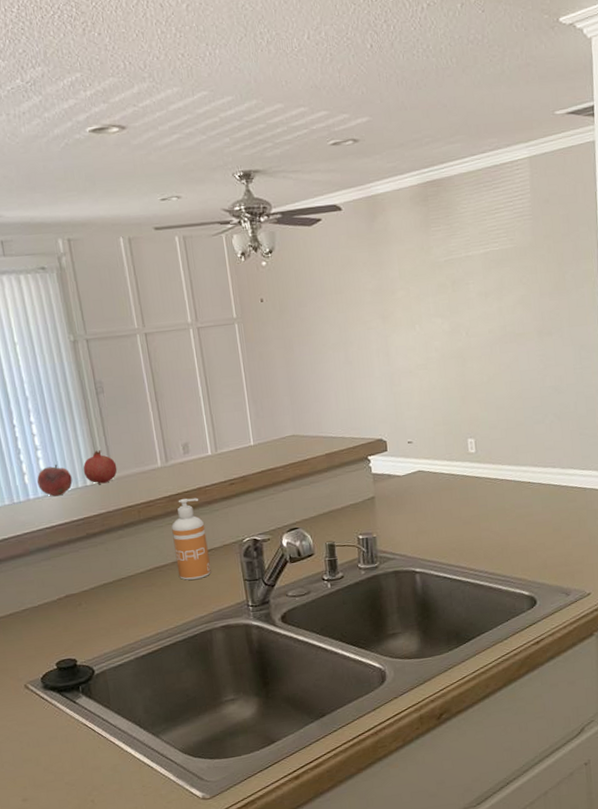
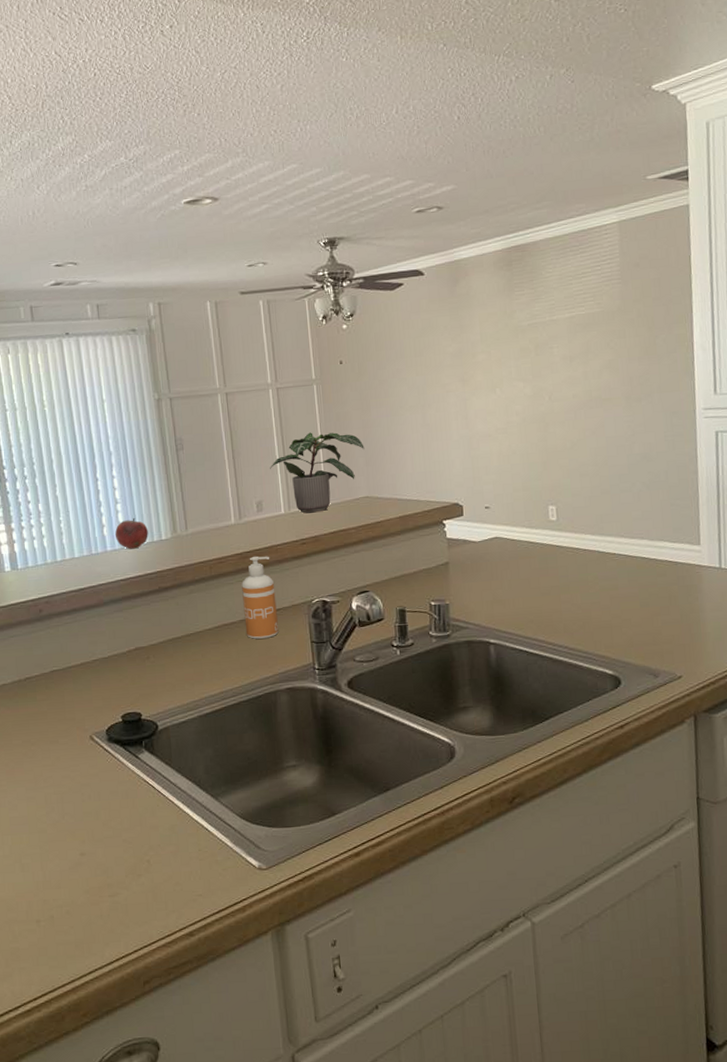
fruit: present [83,450,118,484] -> none [159,505,192,539]
potted plant: none [194,372,289,454] -> present [270,432,365,513]

